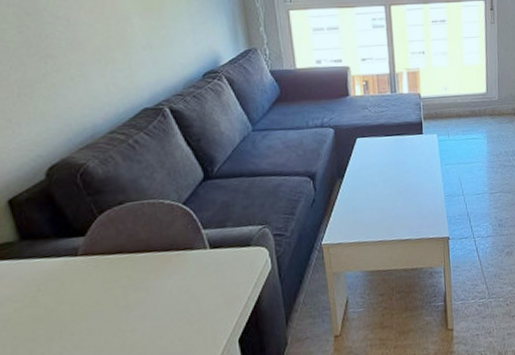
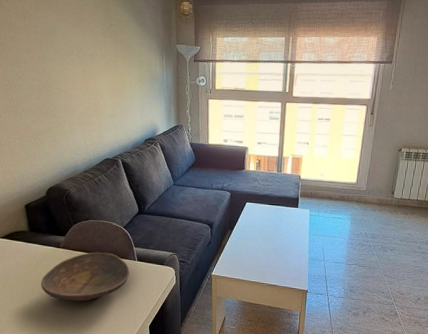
decorative bowl: none [48,246,199,338] -> present [41,252,129,302]

